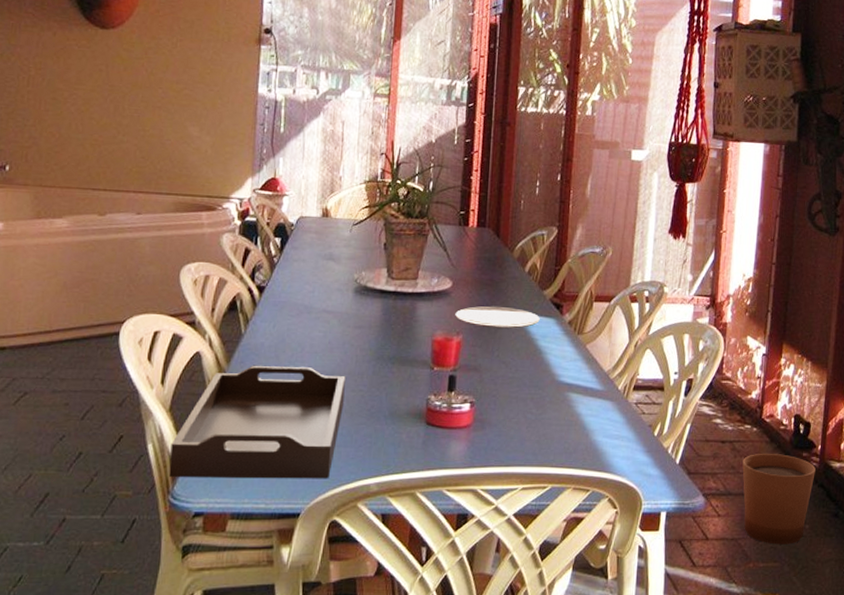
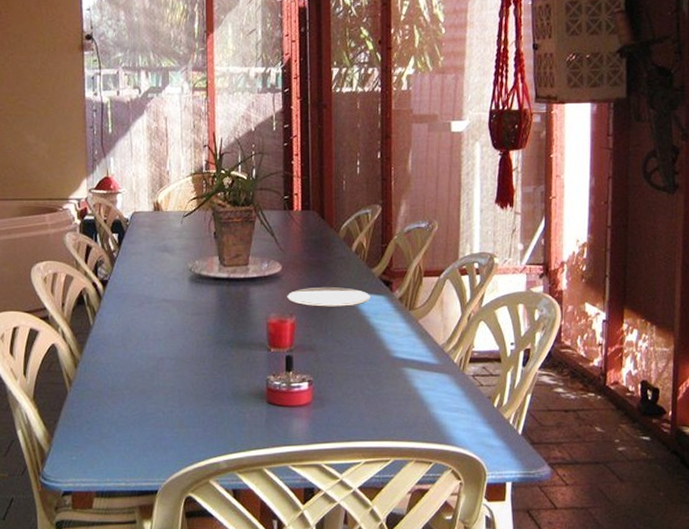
serving tray: present [168,365,346,479] -> none [37,353,189,461]
planter: present [742,454,816,545] -> none [588,421,667,513]

